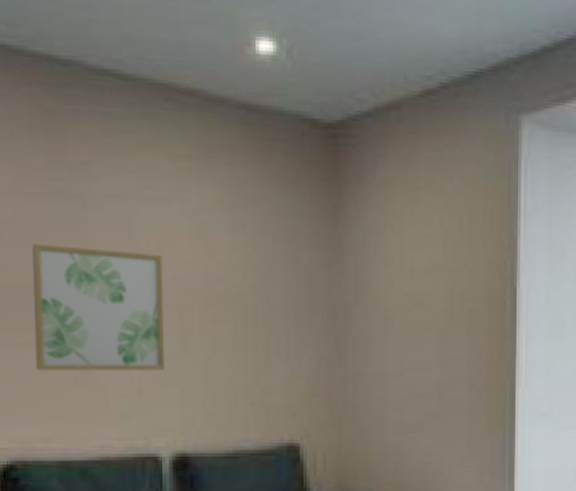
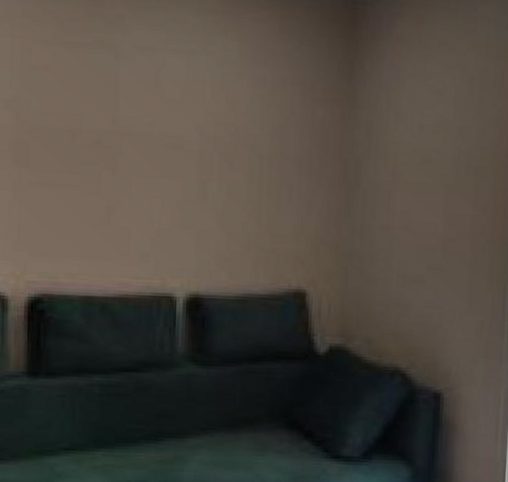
wall art: present [32,243,164,372] -> none [66,90,187,215]

